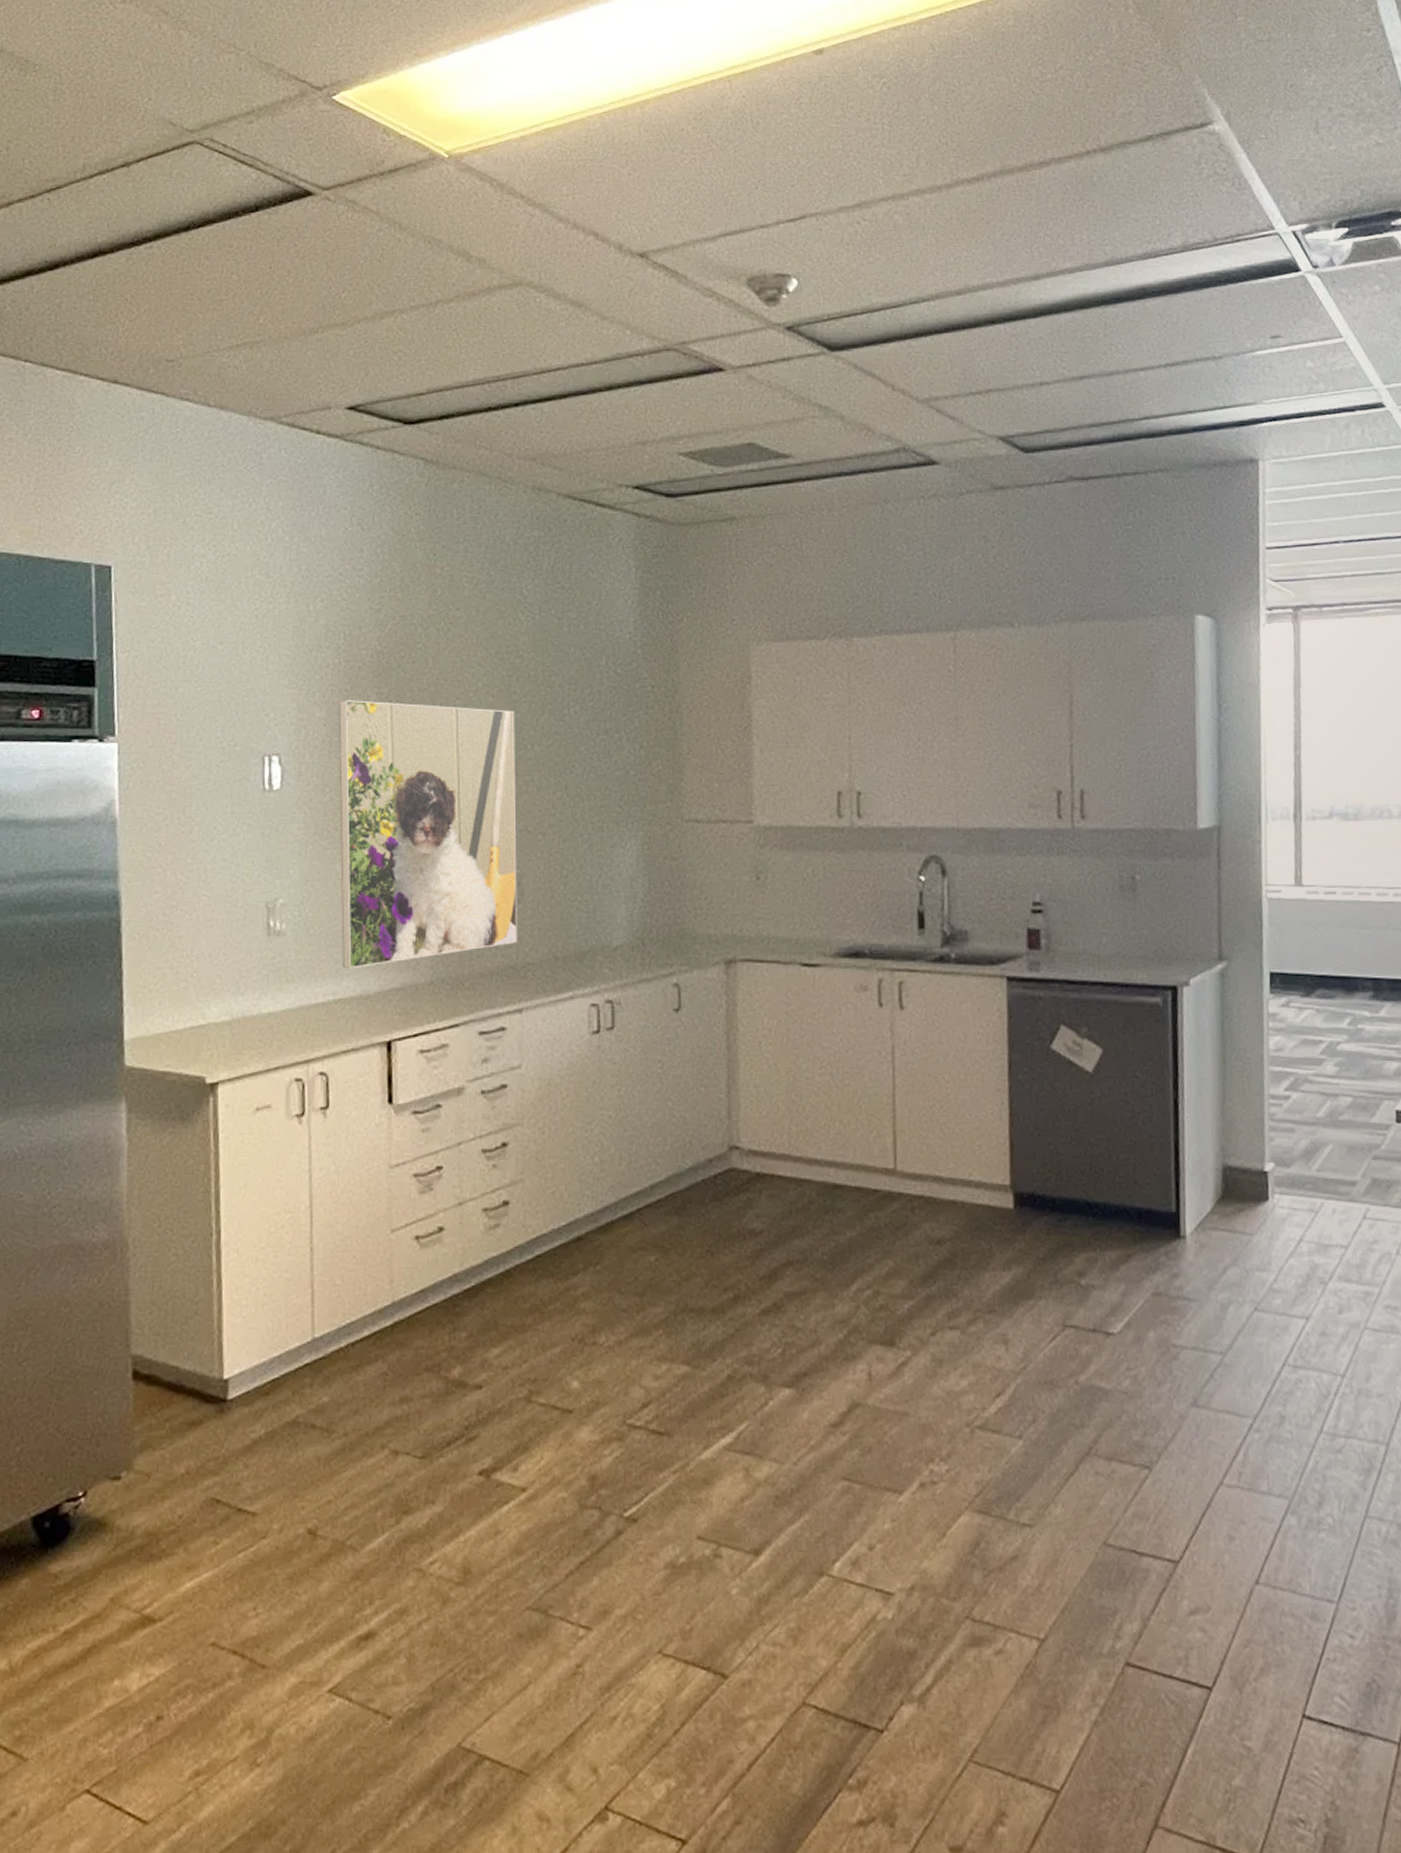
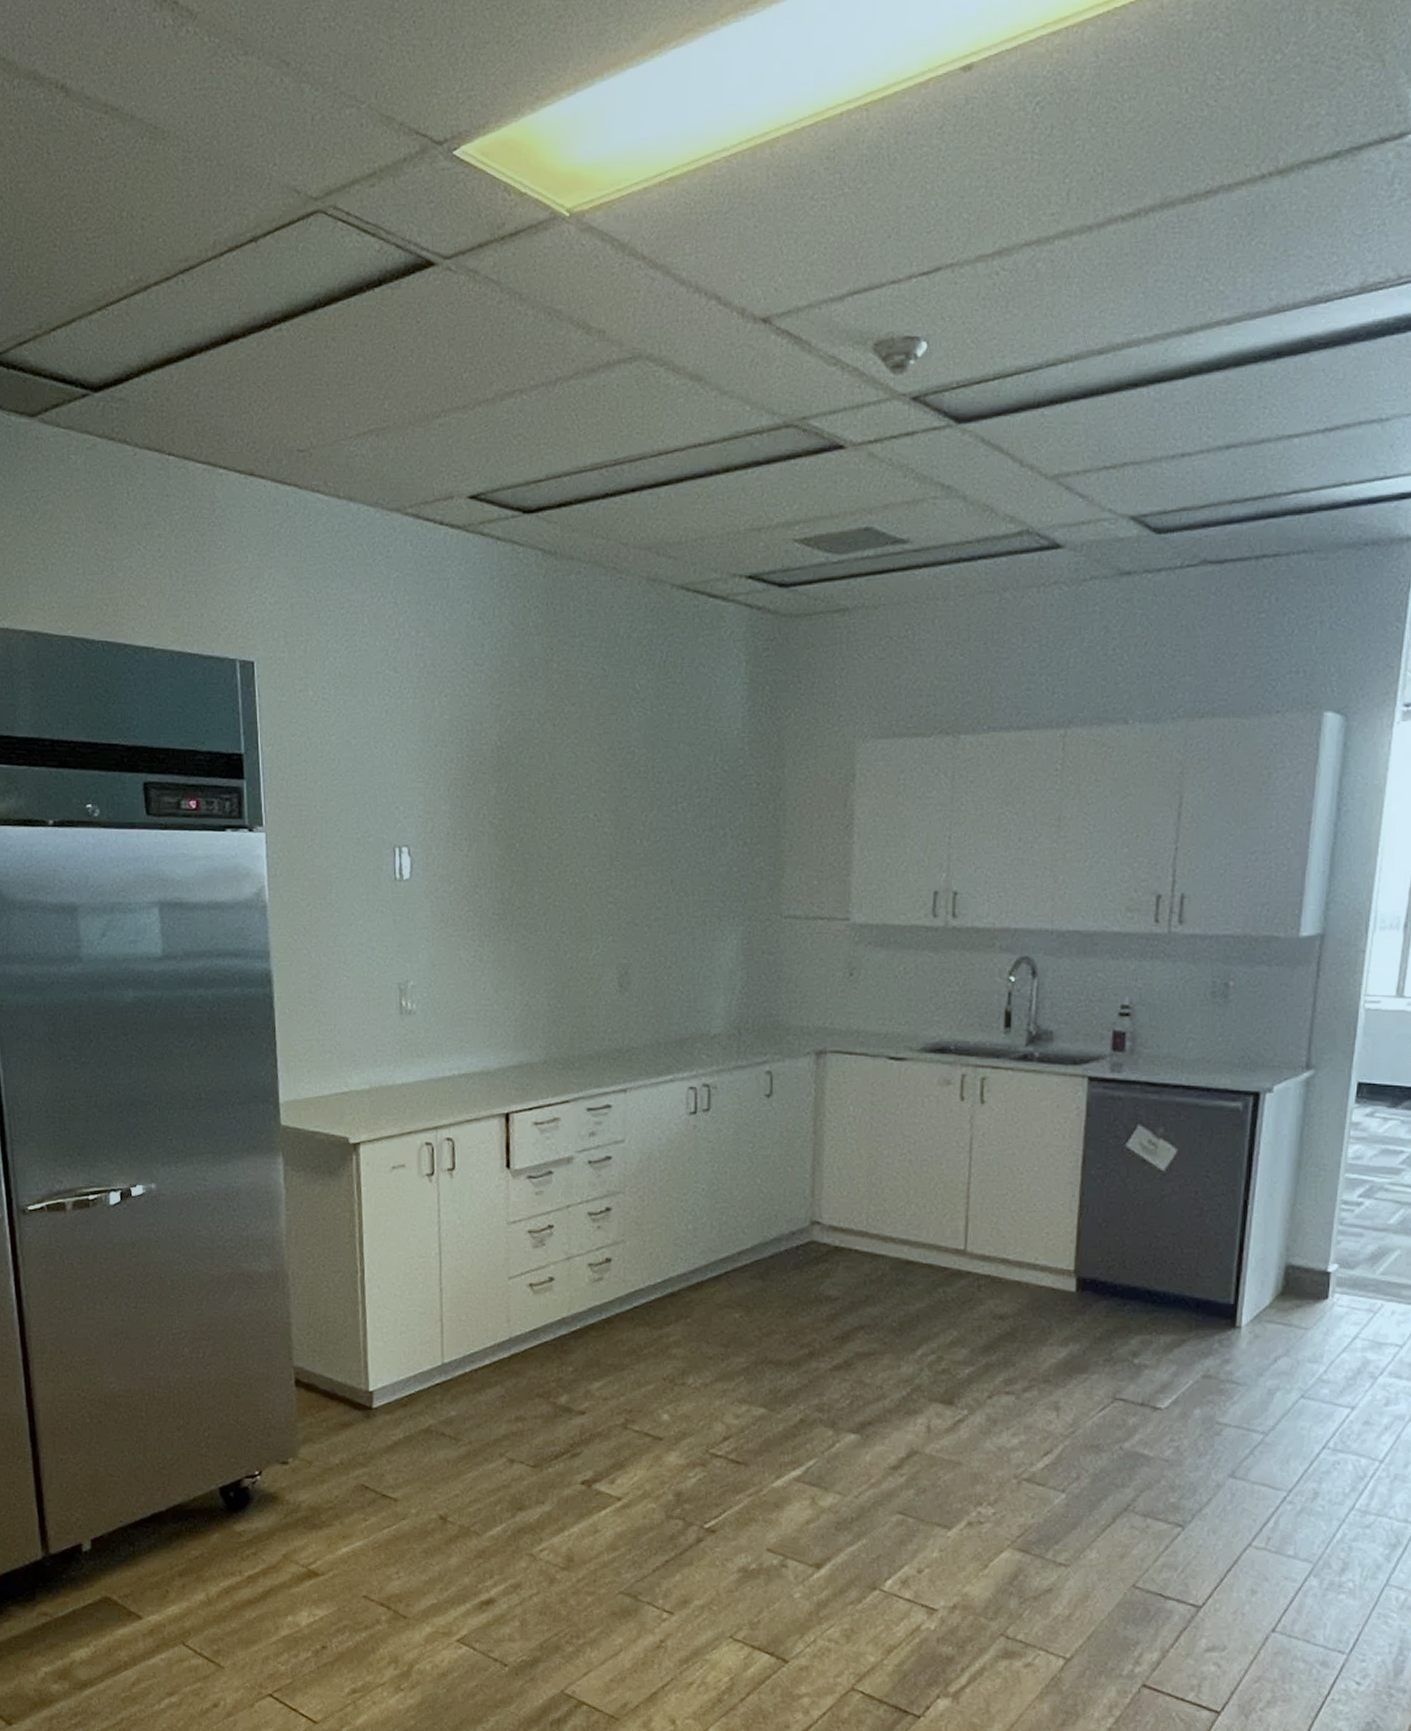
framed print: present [338,700,517,969] -> none [461,794,625,1047]

